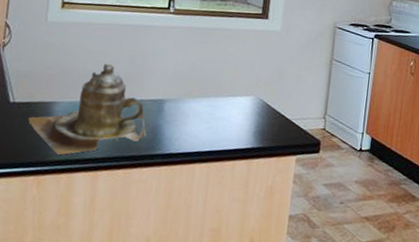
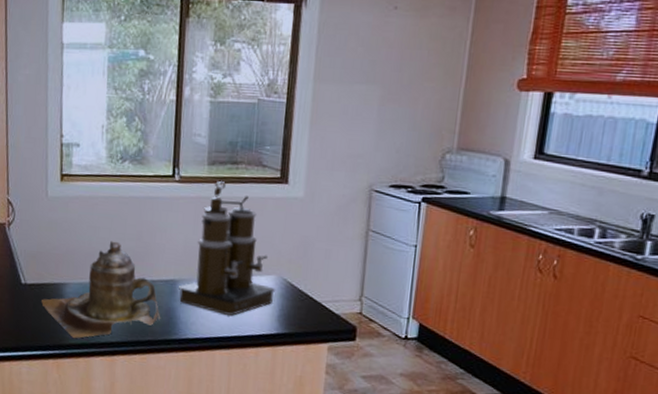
coffee maker: none [165,12,253,132] -> present [179,179,275,316]

